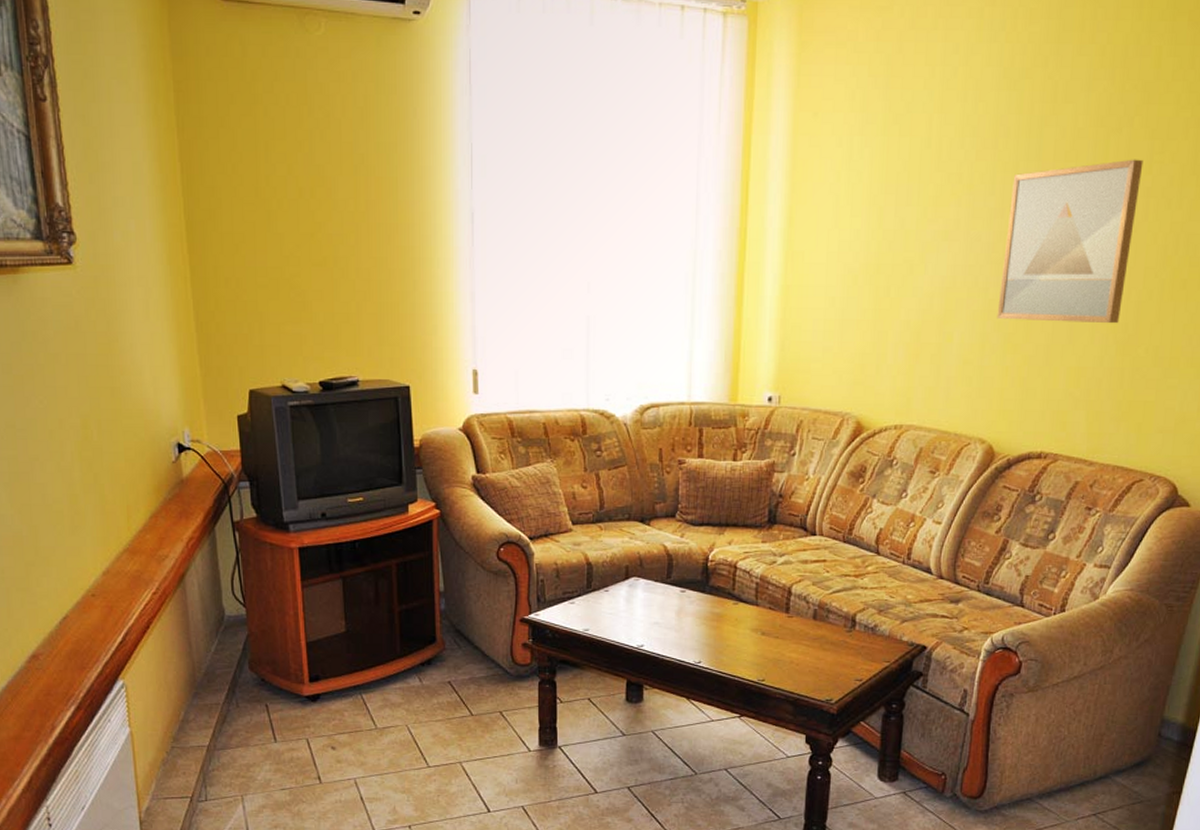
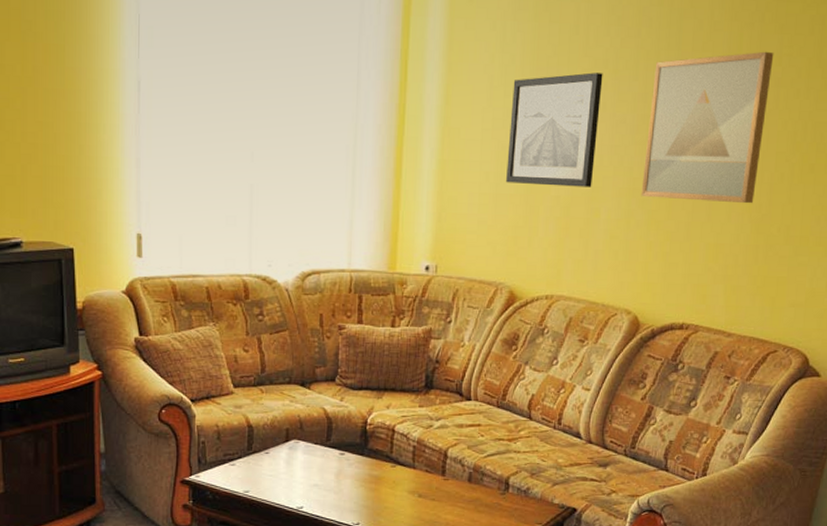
wall art: none [853,188,957,311] -> present [506,72,603,187]

